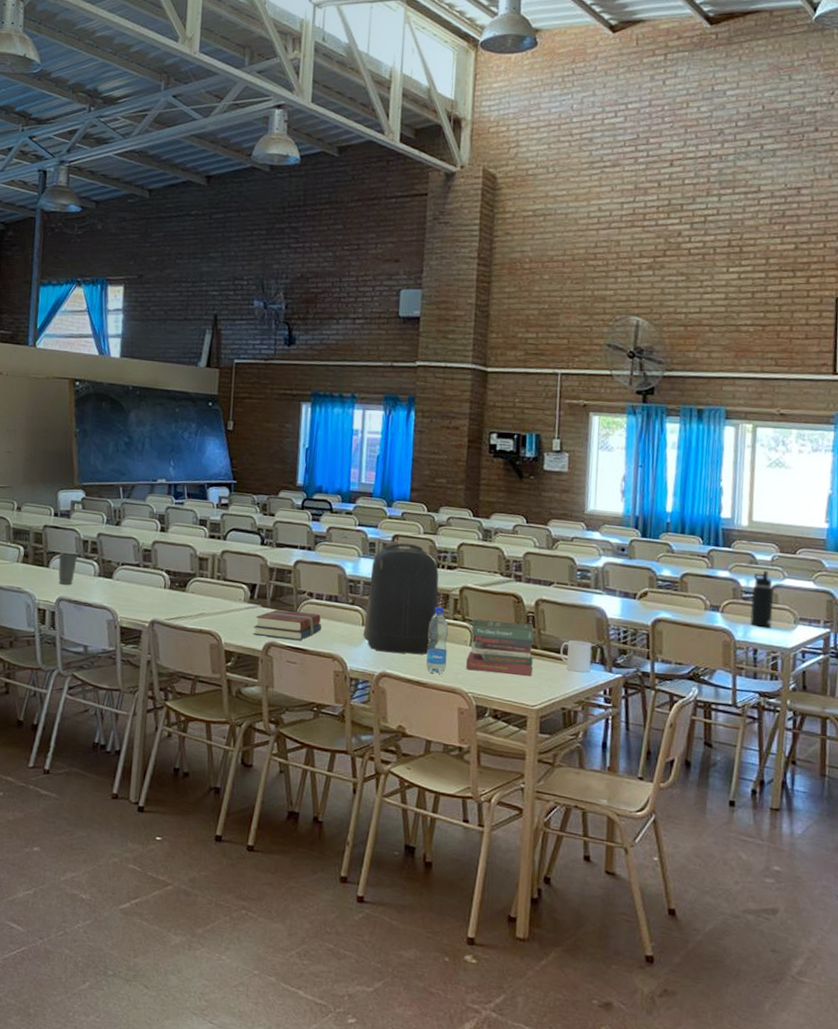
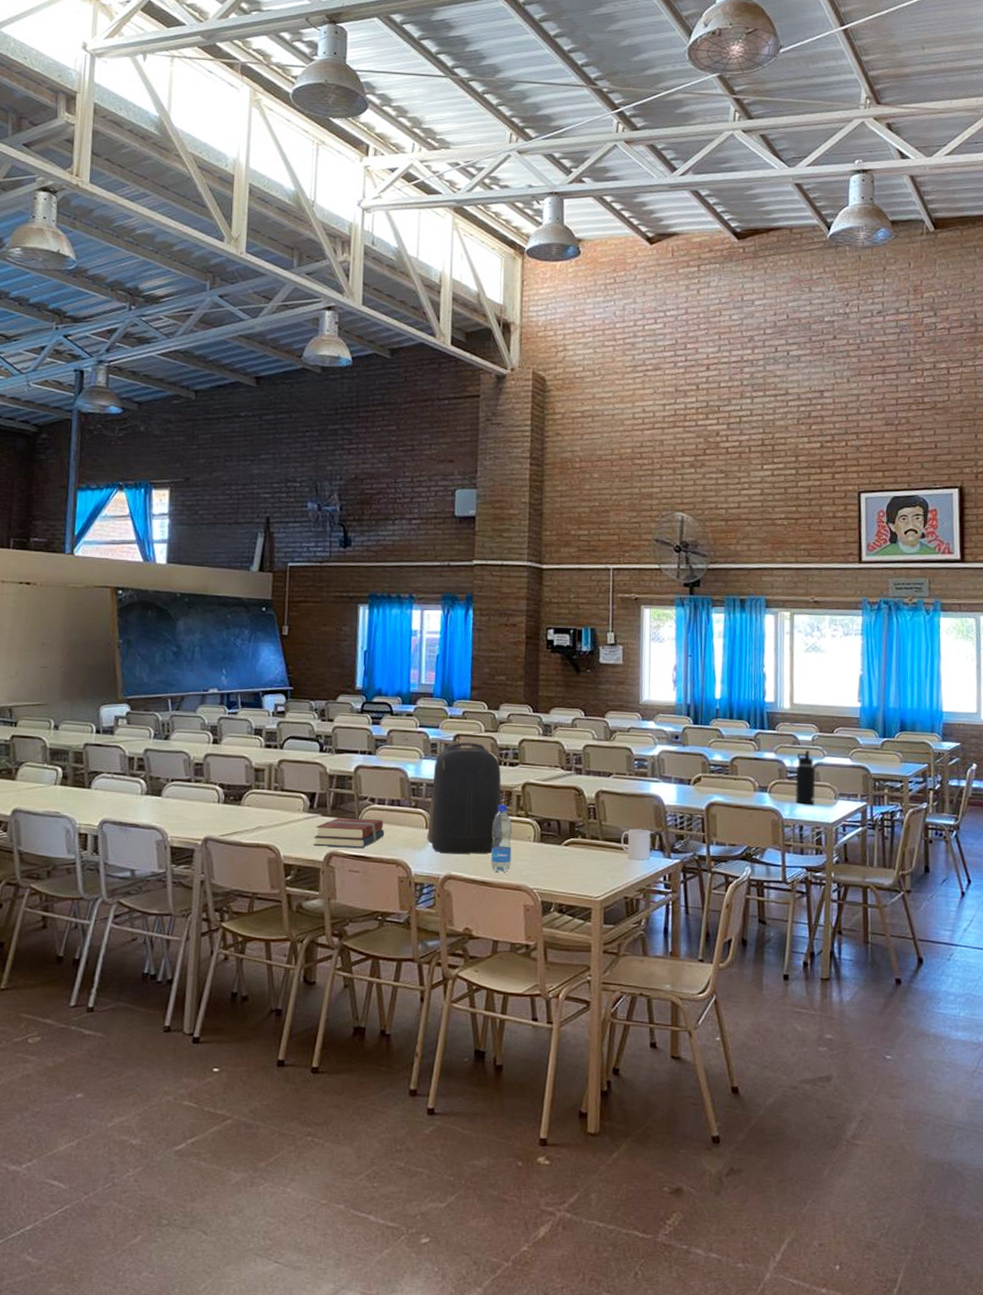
cup: present [57,553,78,585] -> none [100,772,124,806]
books: present [466,619,534,676] -> none [531,814,596,868]

